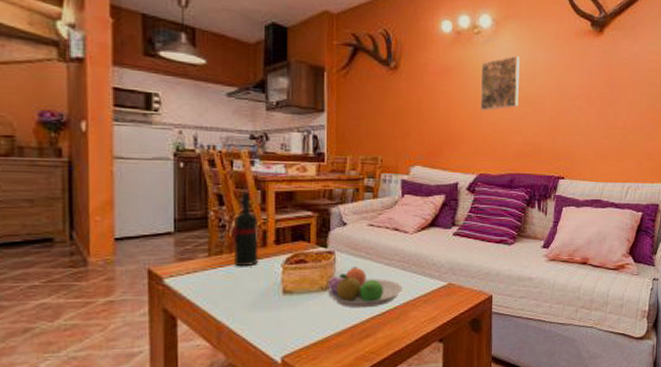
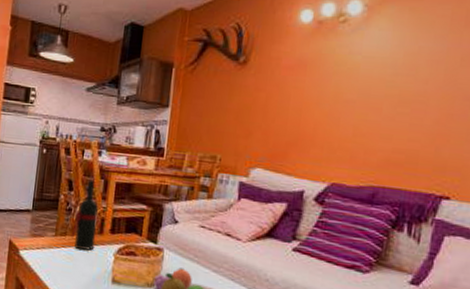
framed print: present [480,55,520,112] -> none [339,44,397,111]

